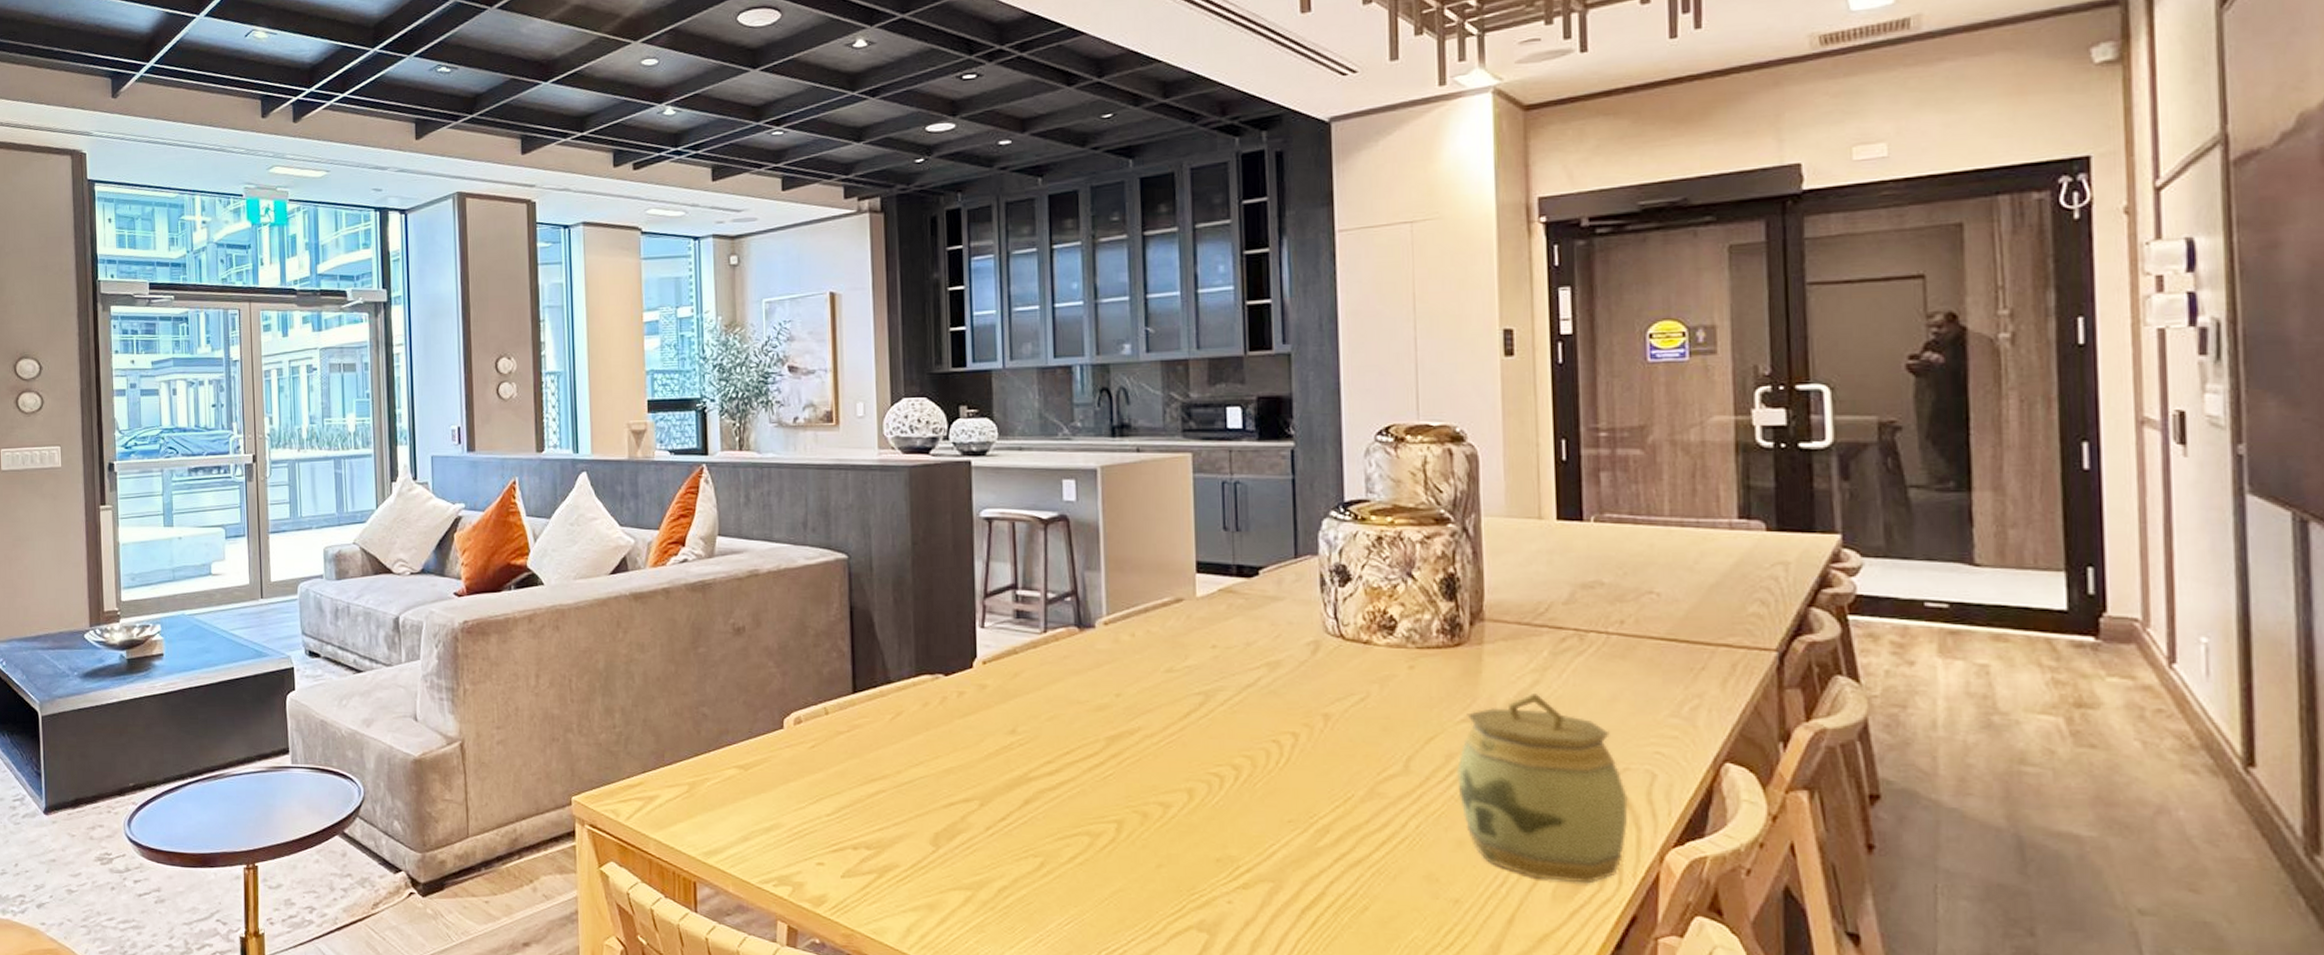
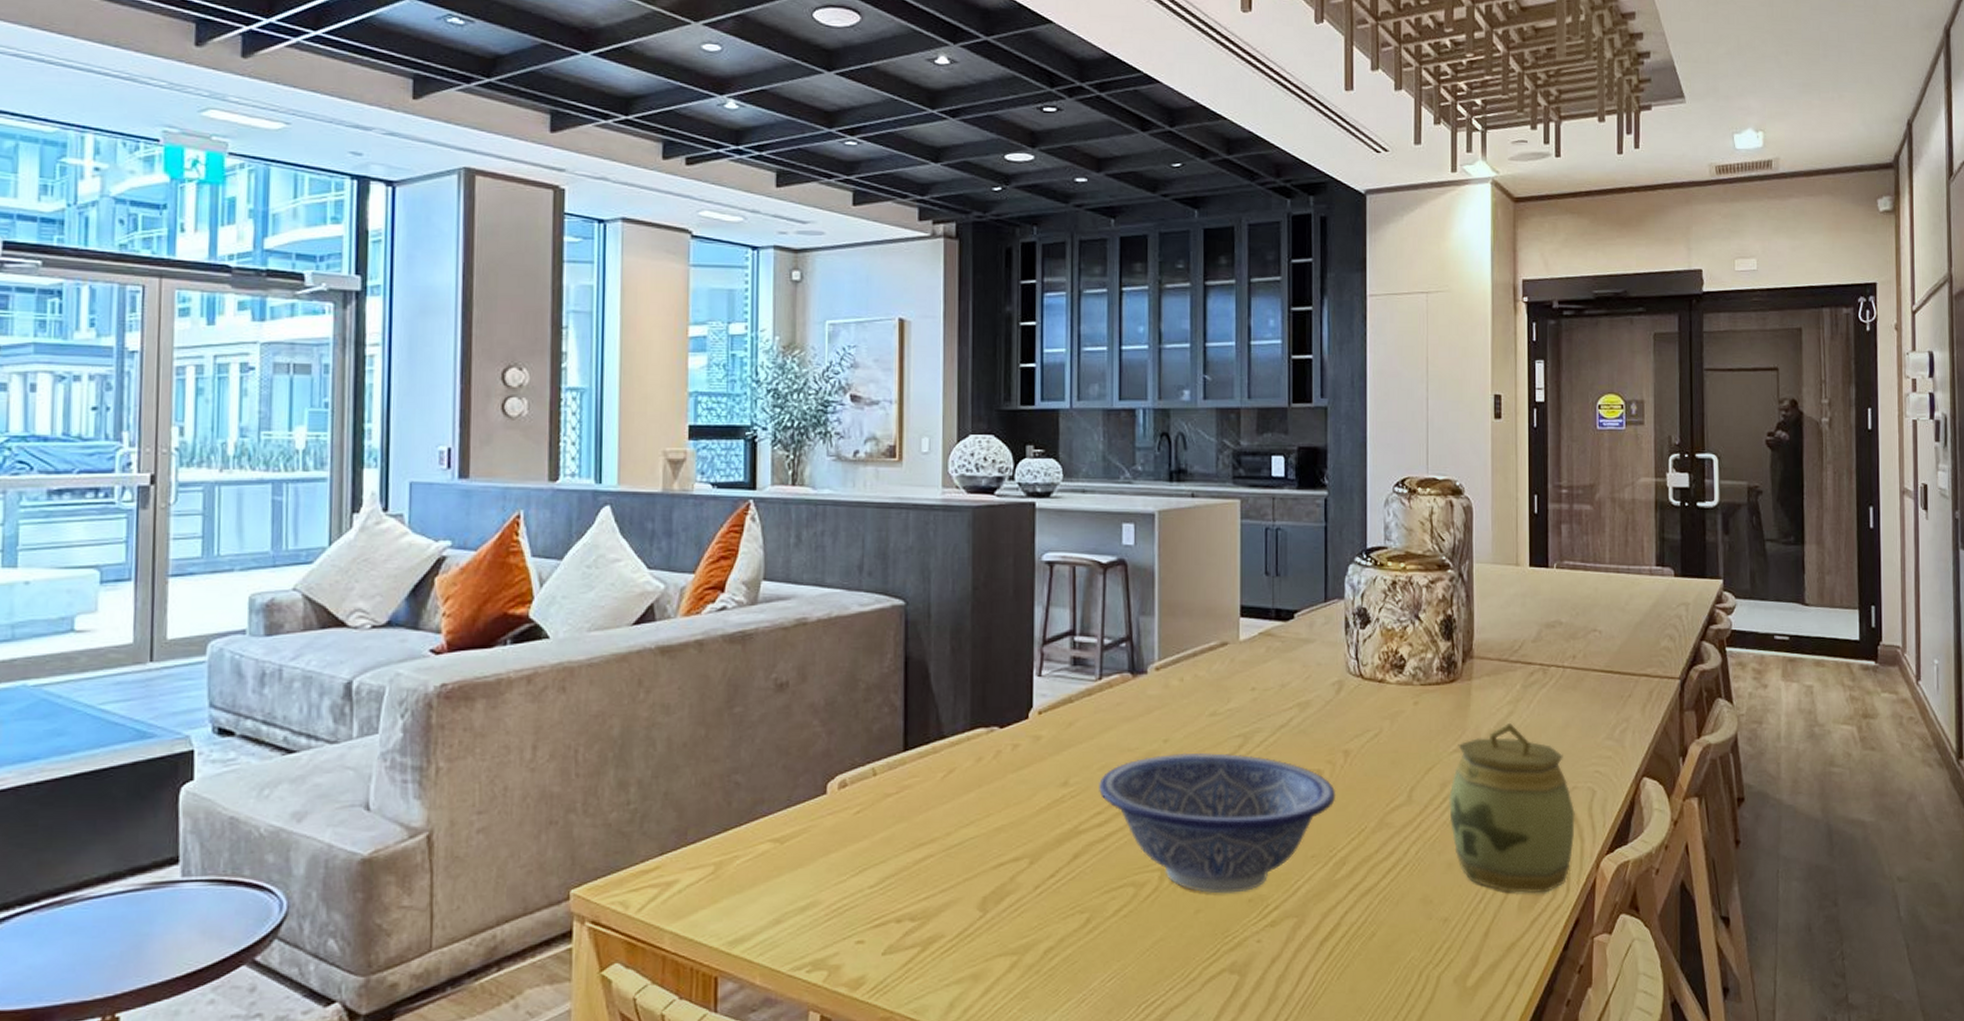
decorative bowl: none [1048,708,1316,852] -> present [1099,752,1336,894]

